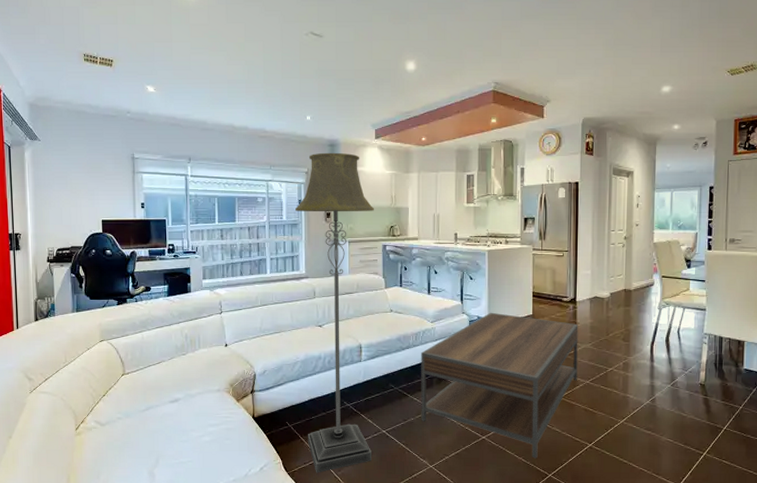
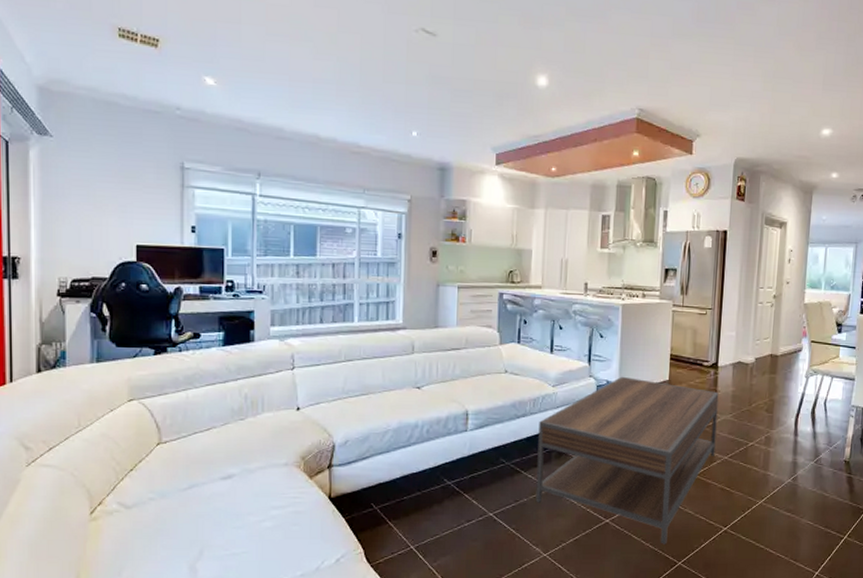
floor lamp: present [295,152,374,473] -> none [393,177,491,565]

